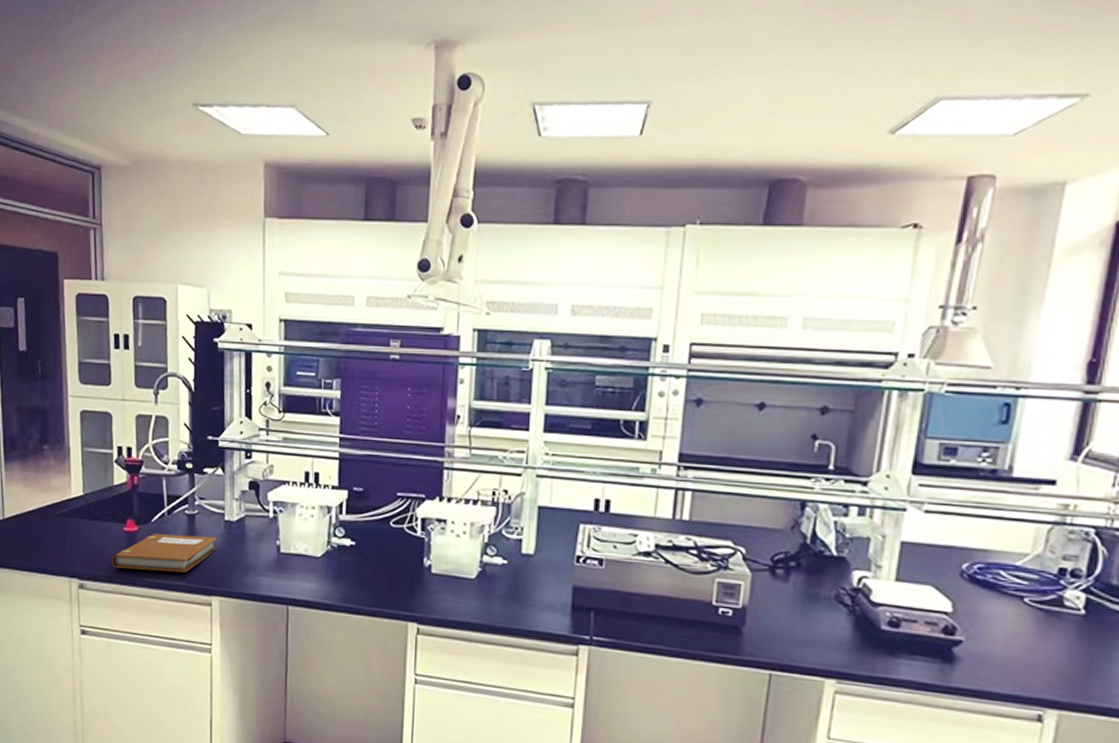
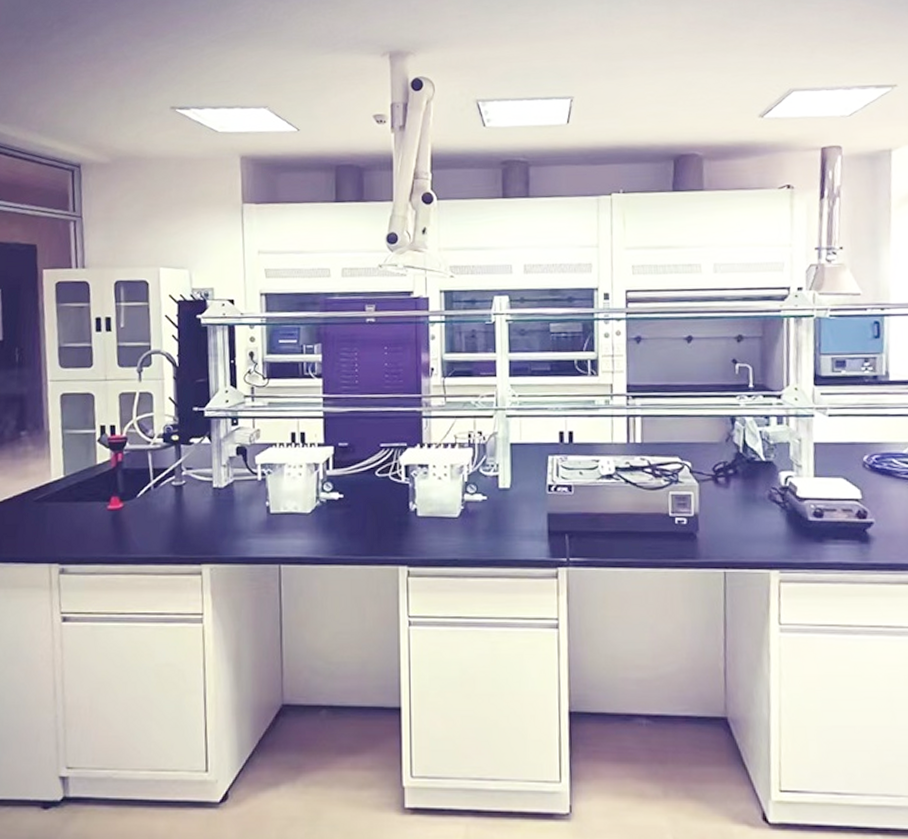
notebook: present [111,534,218,572] -> none [95,505,206,548]

